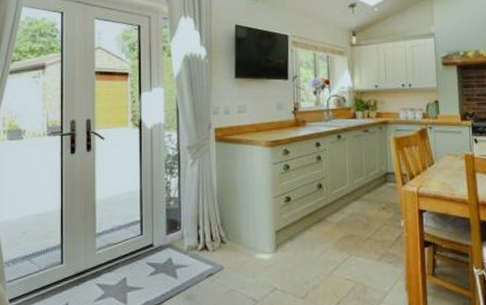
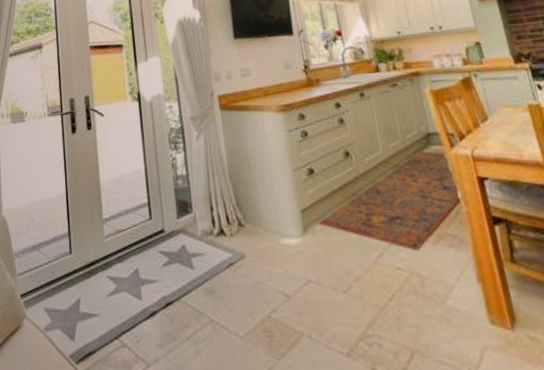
rug: none [288,186,405,266] -> present [318,150,462,252]

